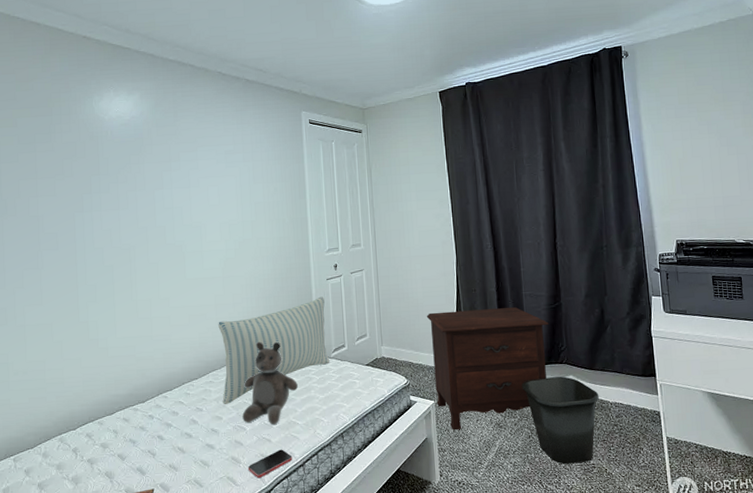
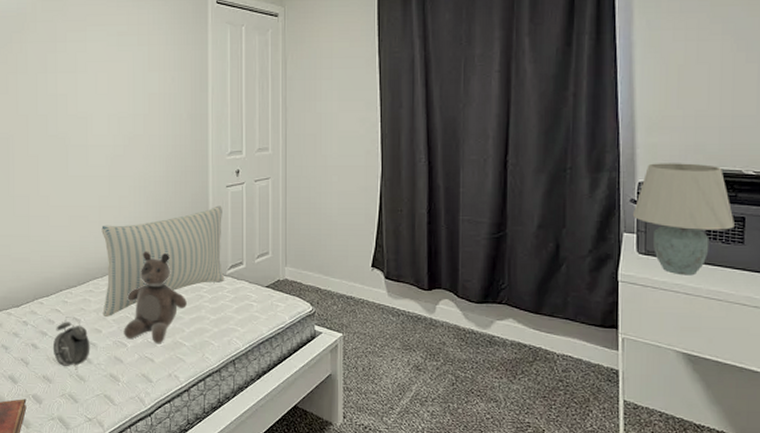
alarm clock: none [177,406,213,458] -> present [52,315,90,371]
smartphone: present [247,449,293,479] -> none [127,371,177,400]
nightstand: present [426,307,549,430] -> none [340,233,489,368]
waste bin: present [522,376,599,464] -> none [449,318,543,420]
table lamp: none [657,236,734,328] -> present [632,163,734,276]

